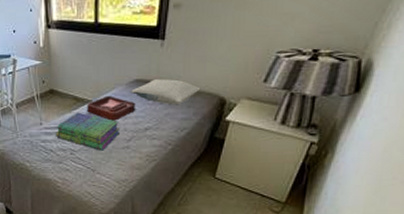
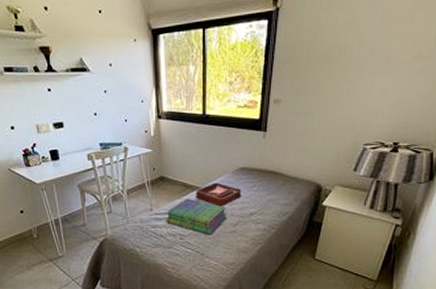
pillow: present [130,79,201,104] -> none [236,167,300,191]

